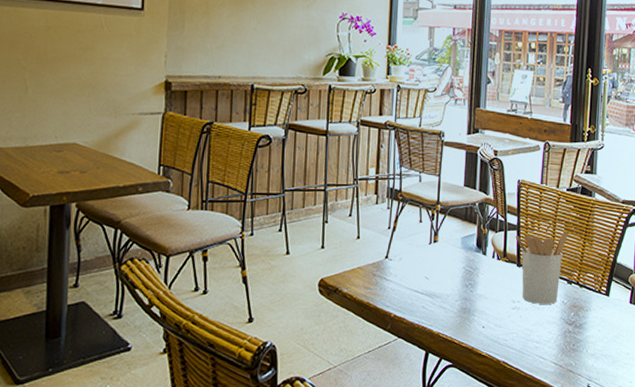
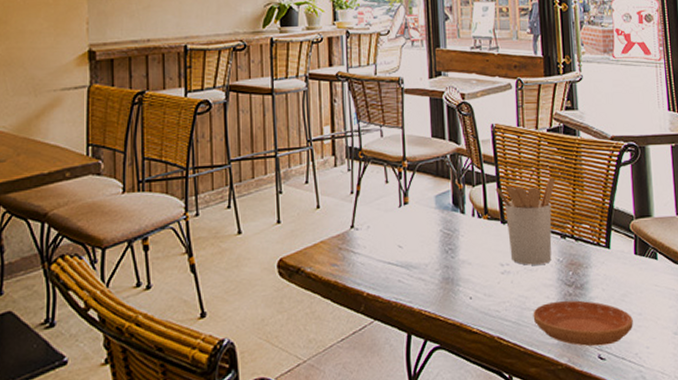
saucer: none [535,337,621,377] -> present [533,300,633,347]

